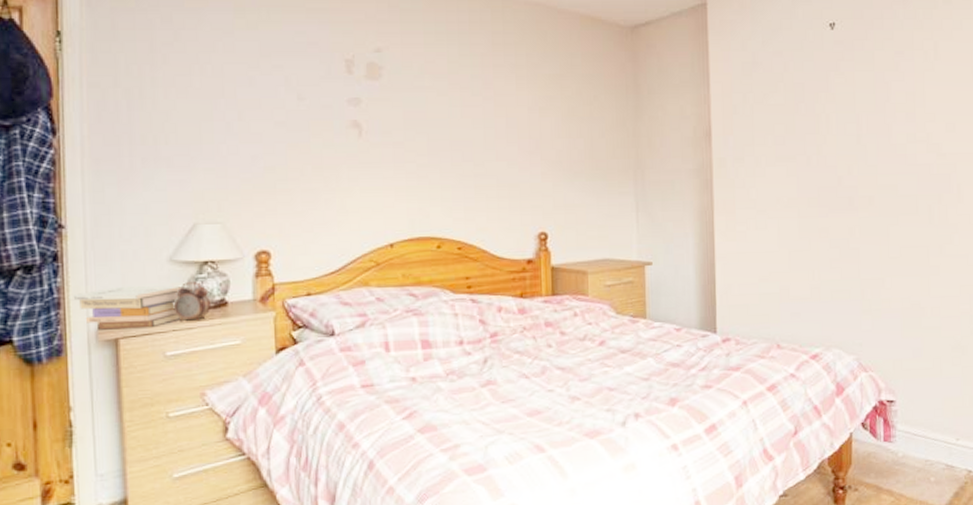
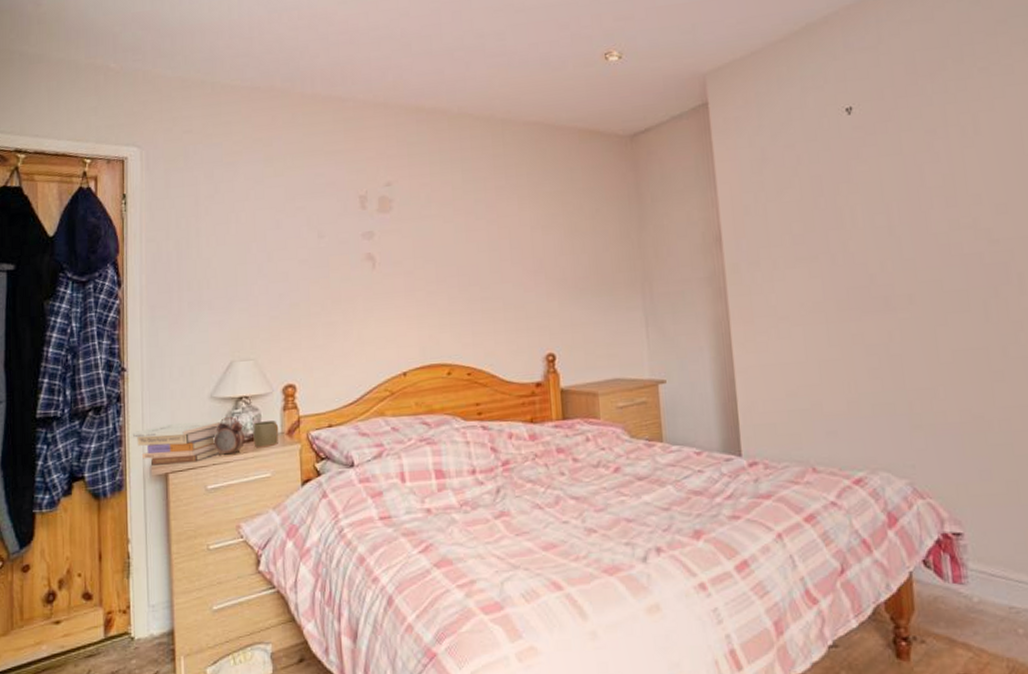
mug: none [220,287,251,315] -> present [253,421,279,448]

